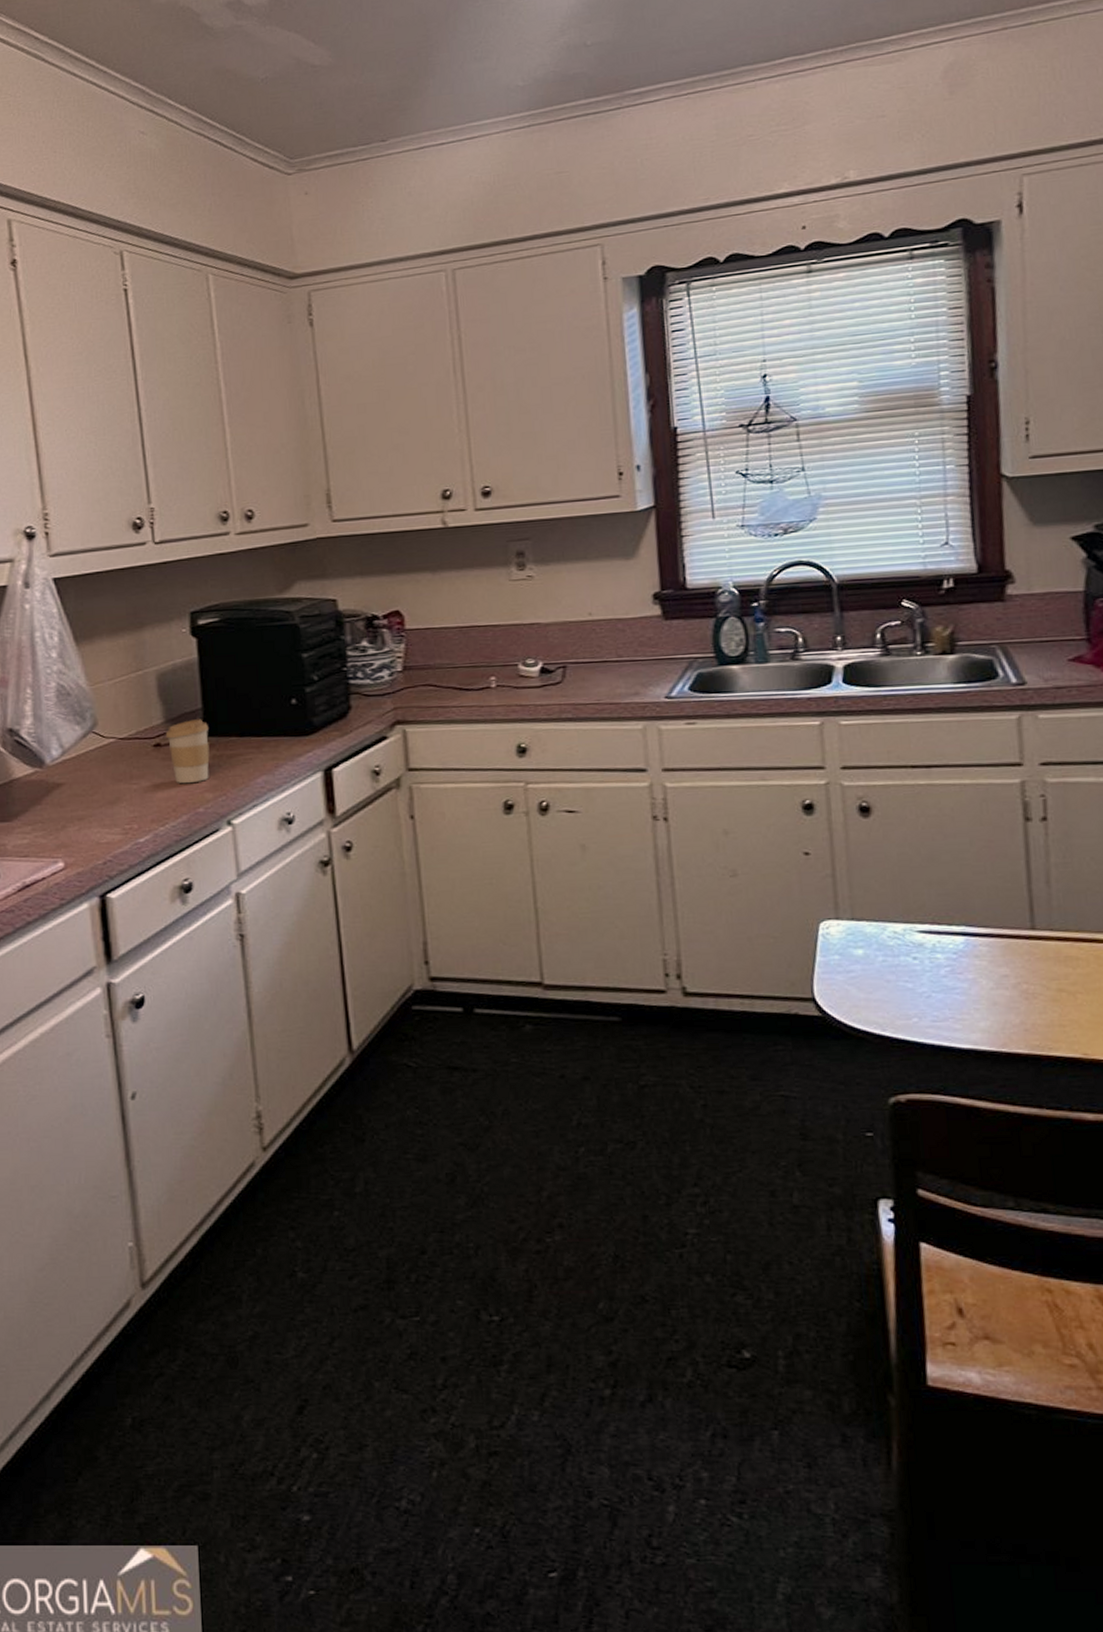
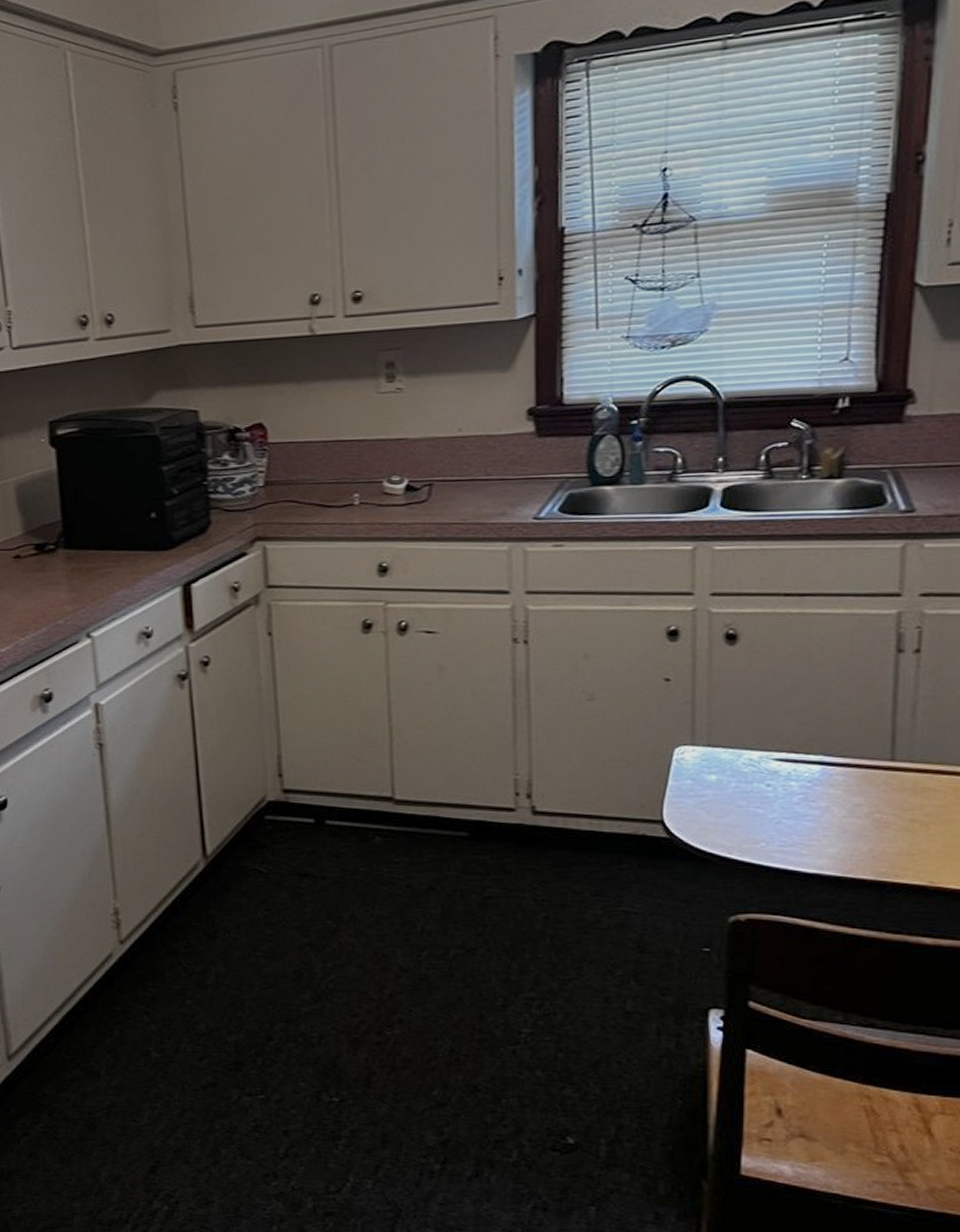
coffee cup: present [165,719,210,784] -> none [25,531,69,596]

